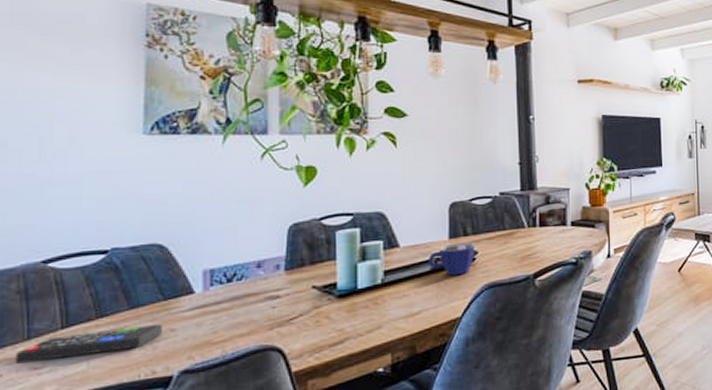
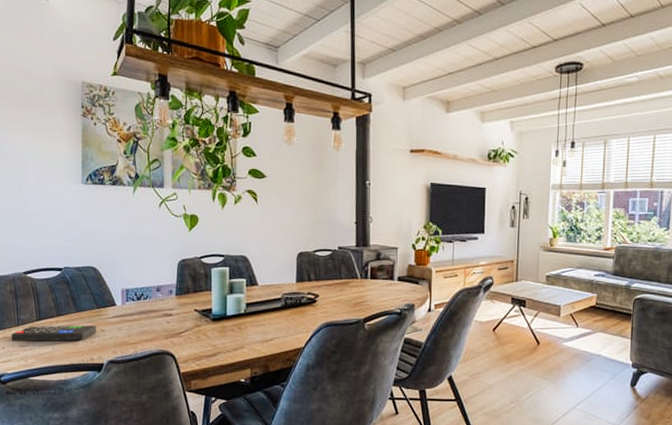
cup: present [428,242,475,276] -> none [279,286,317,313]

